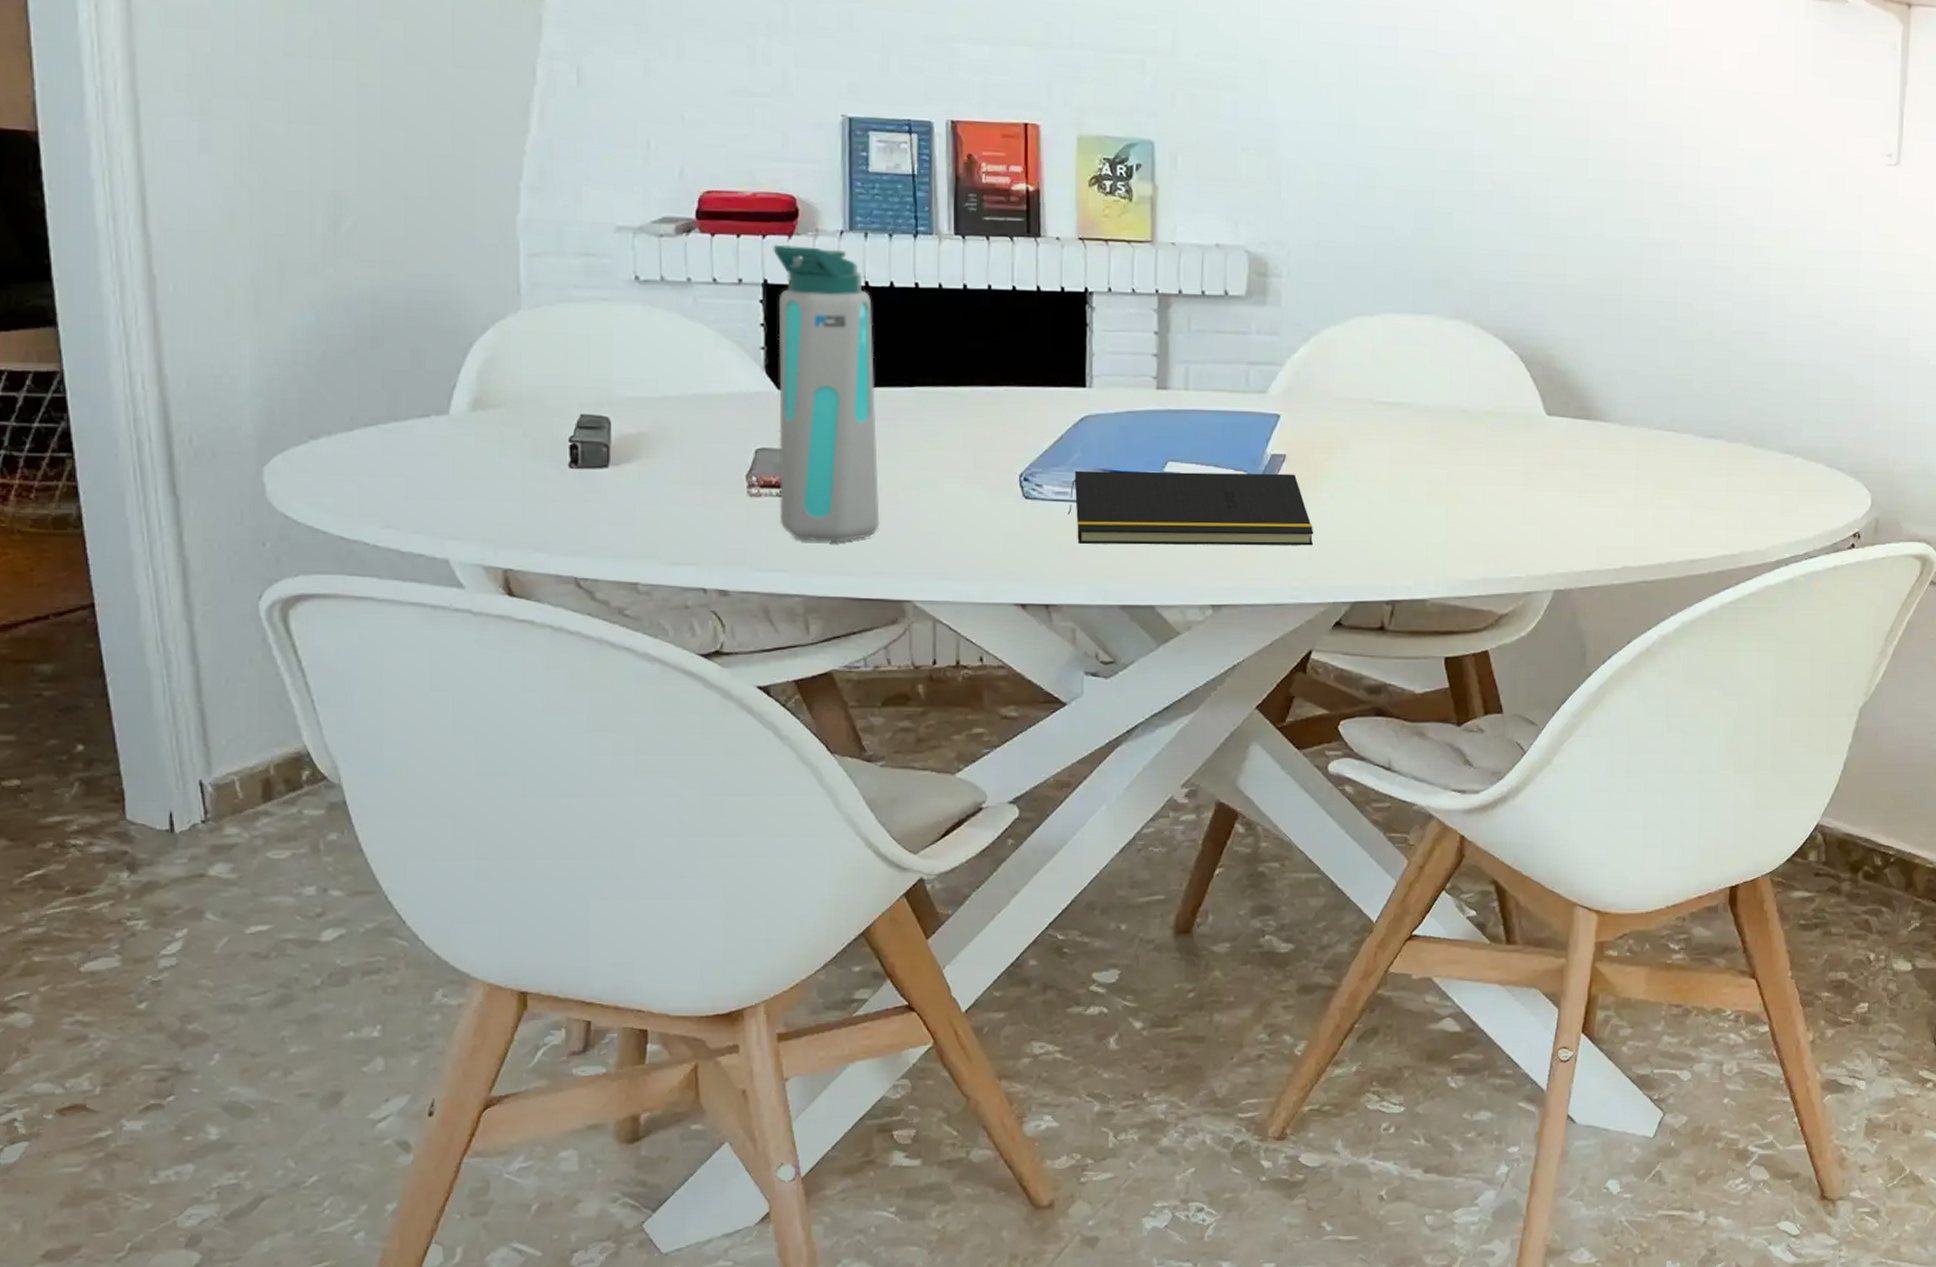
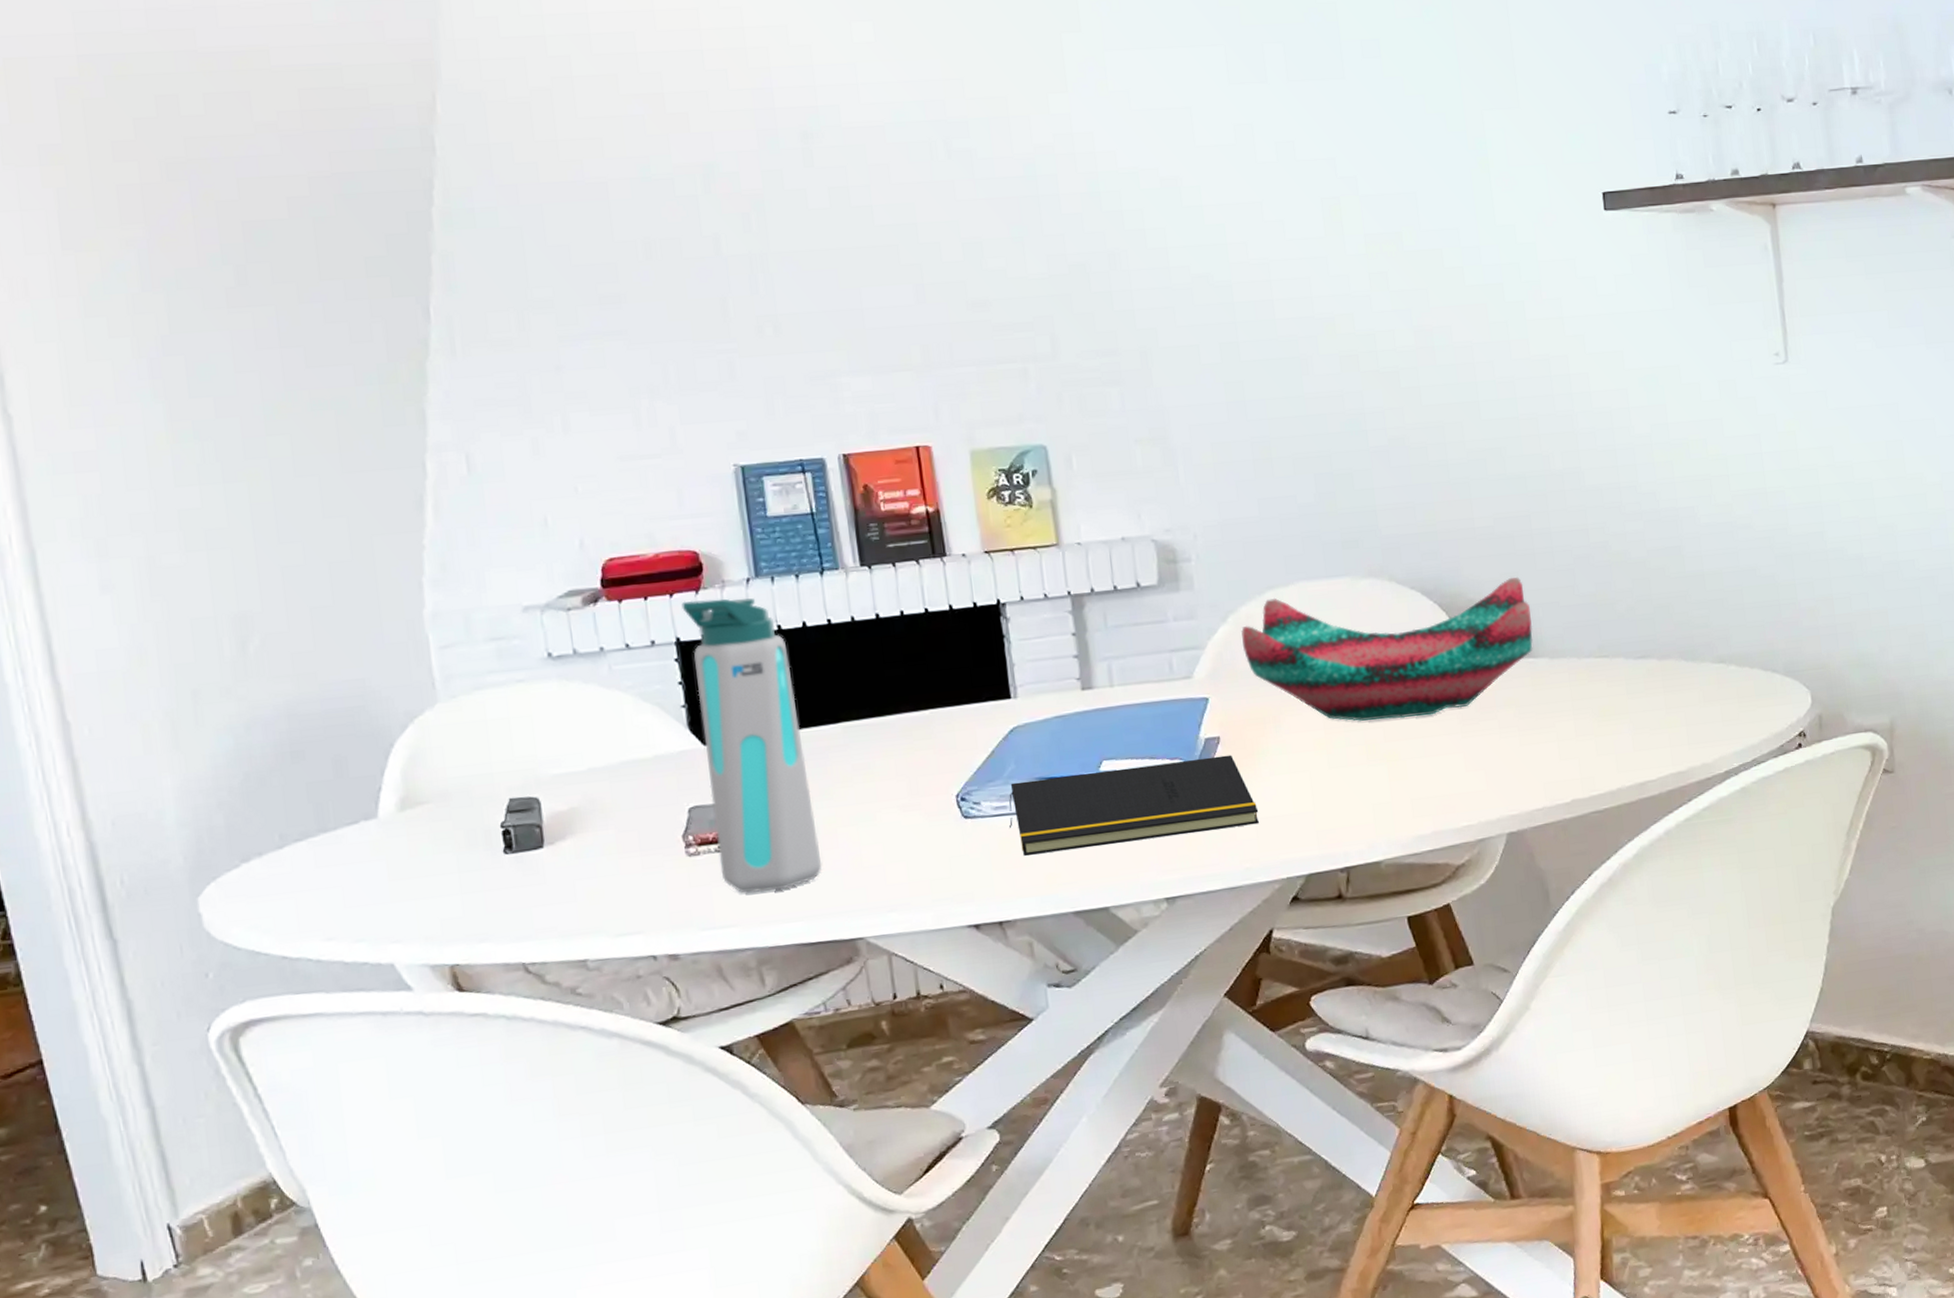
decorative bowl: none [1321,325,1609,464] -> present [1241,576,1533,721]

